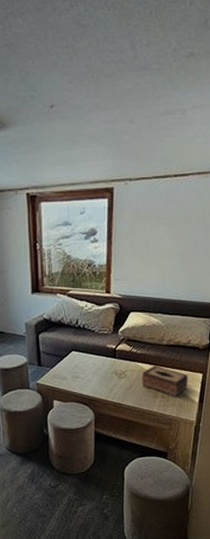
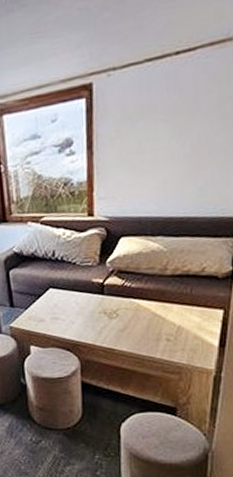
tissue box: present [141,365,188,398] -> none [138,301,203,341]

